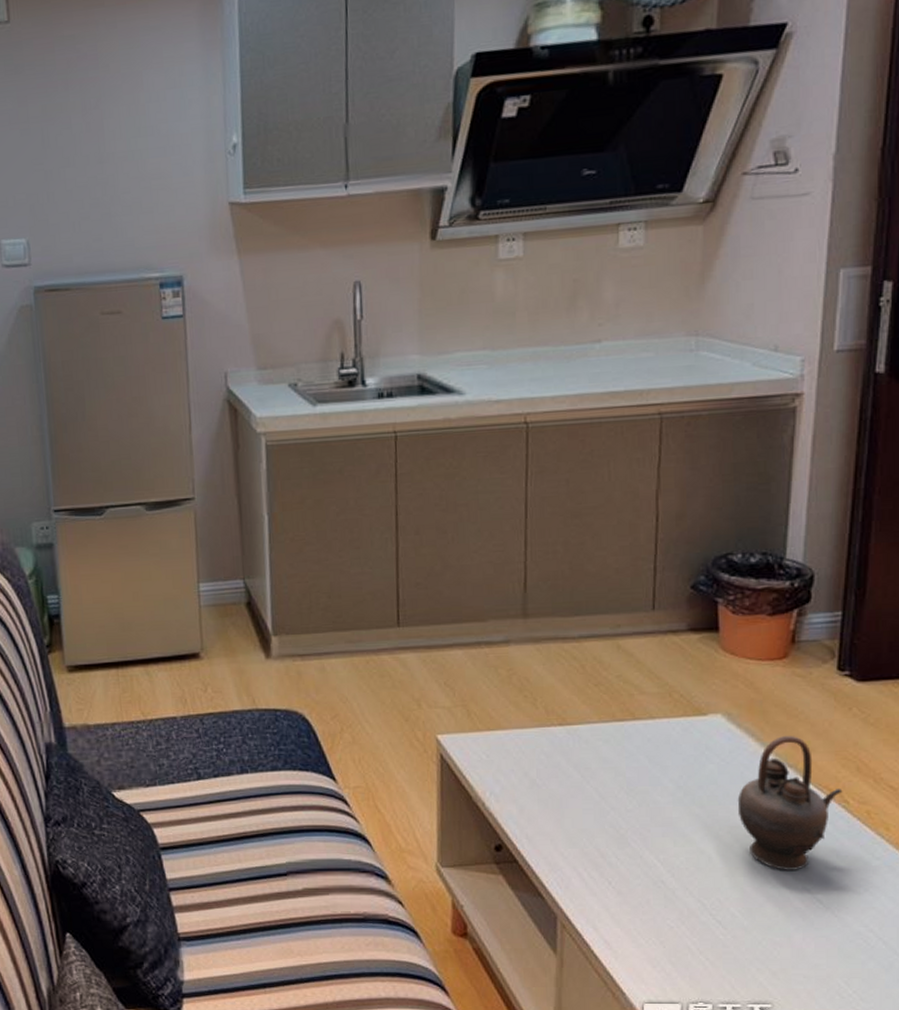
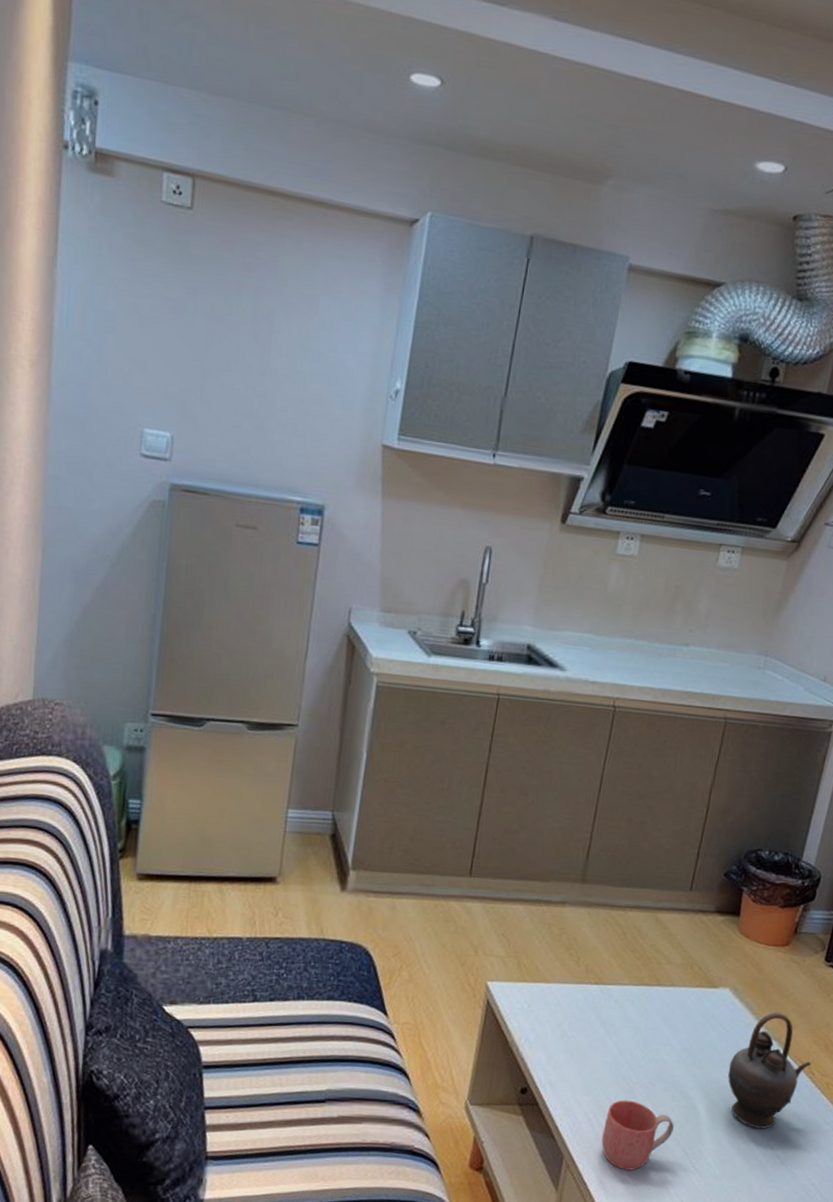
mug: none [598,849,683,927] -> present [601,1100,675,1171]

